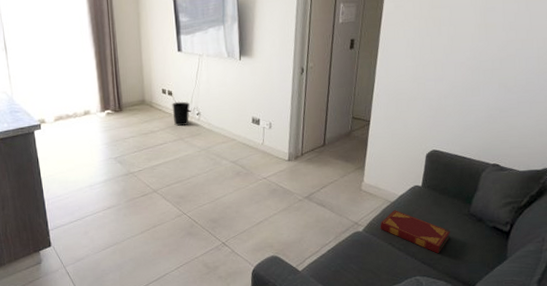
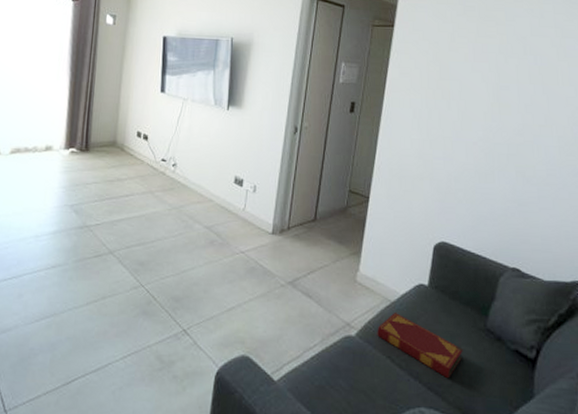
wastebasket: present [172,101,191,127] -> none [145,148,167,178]

